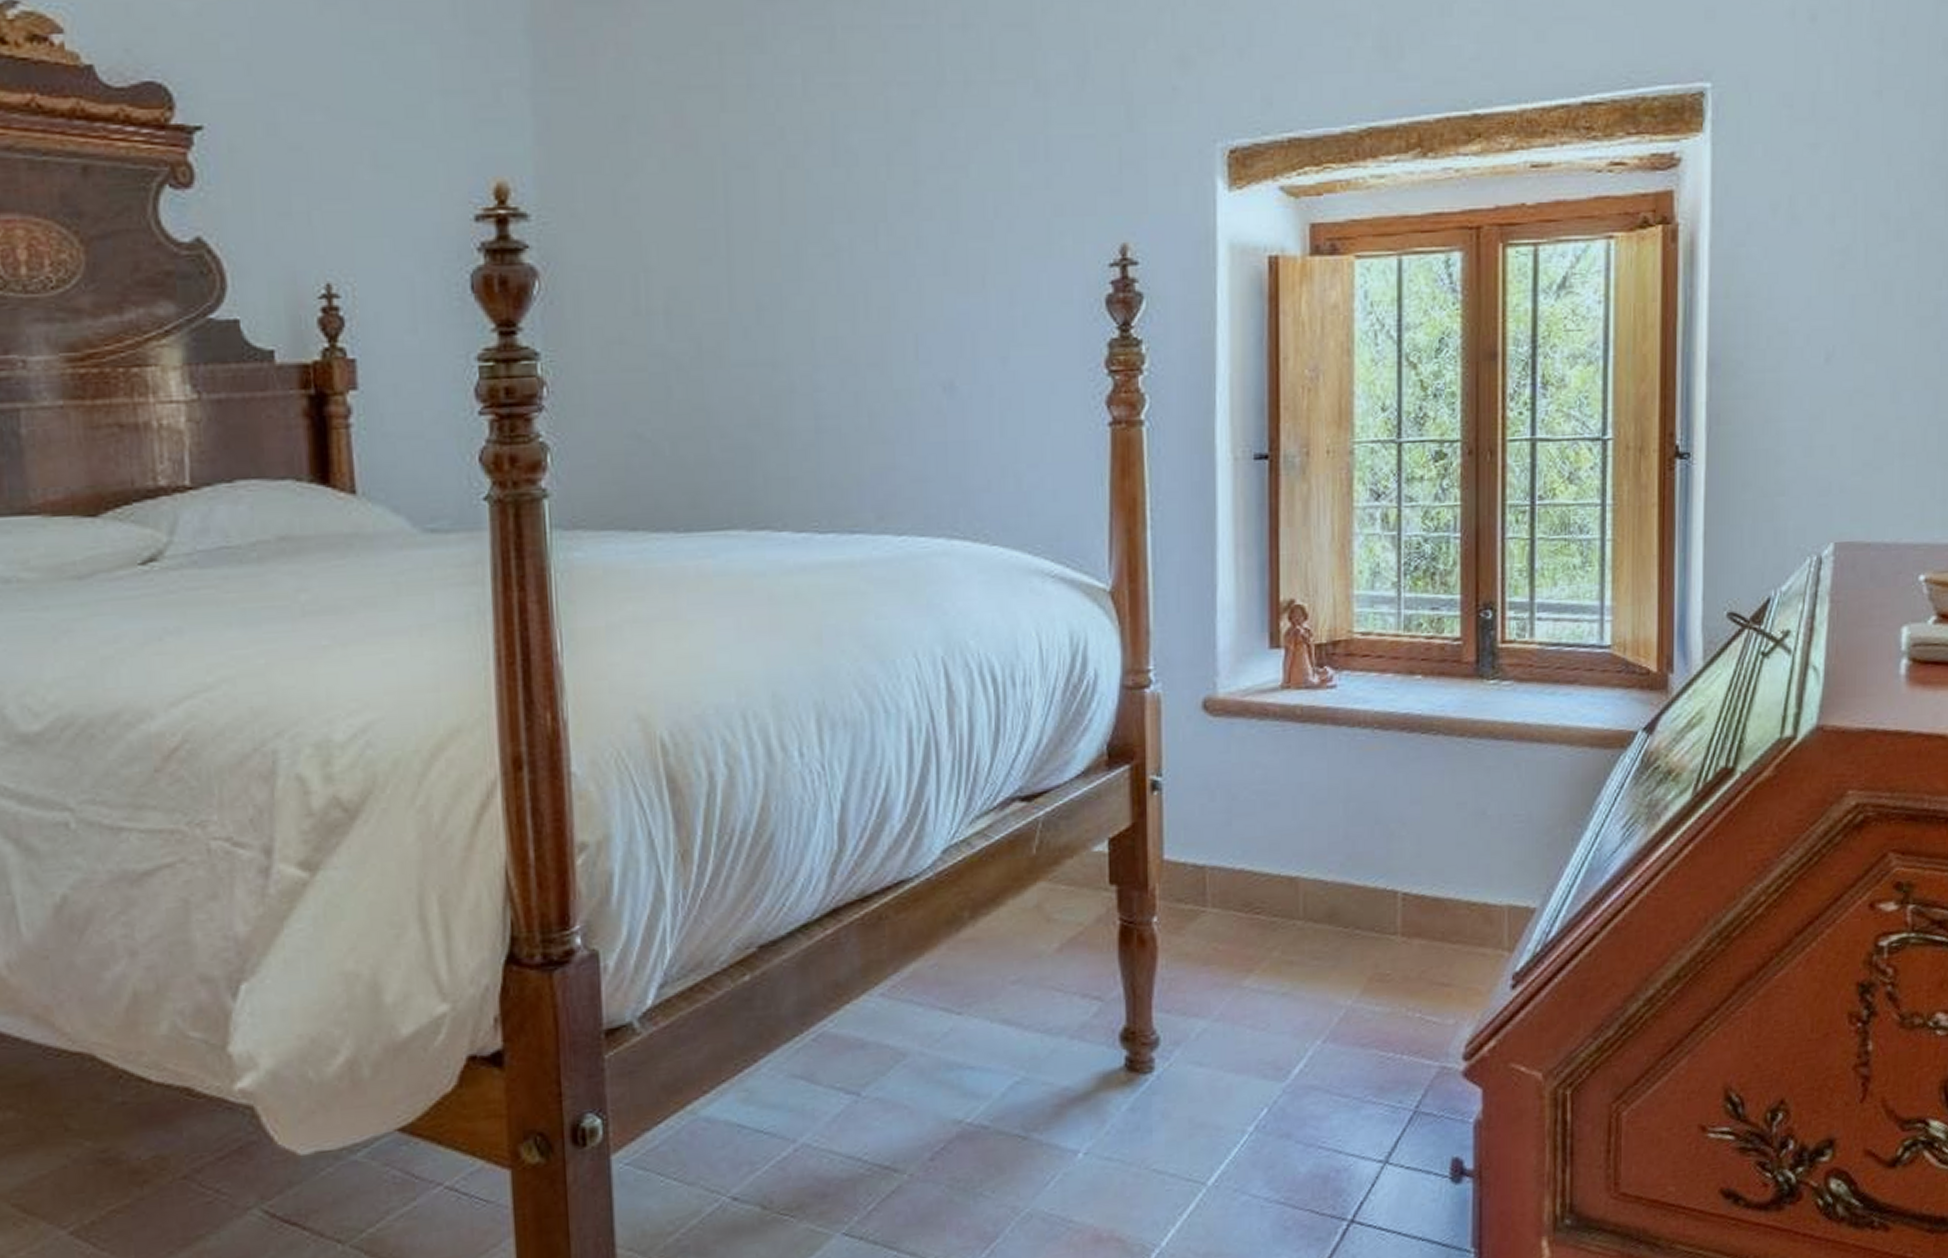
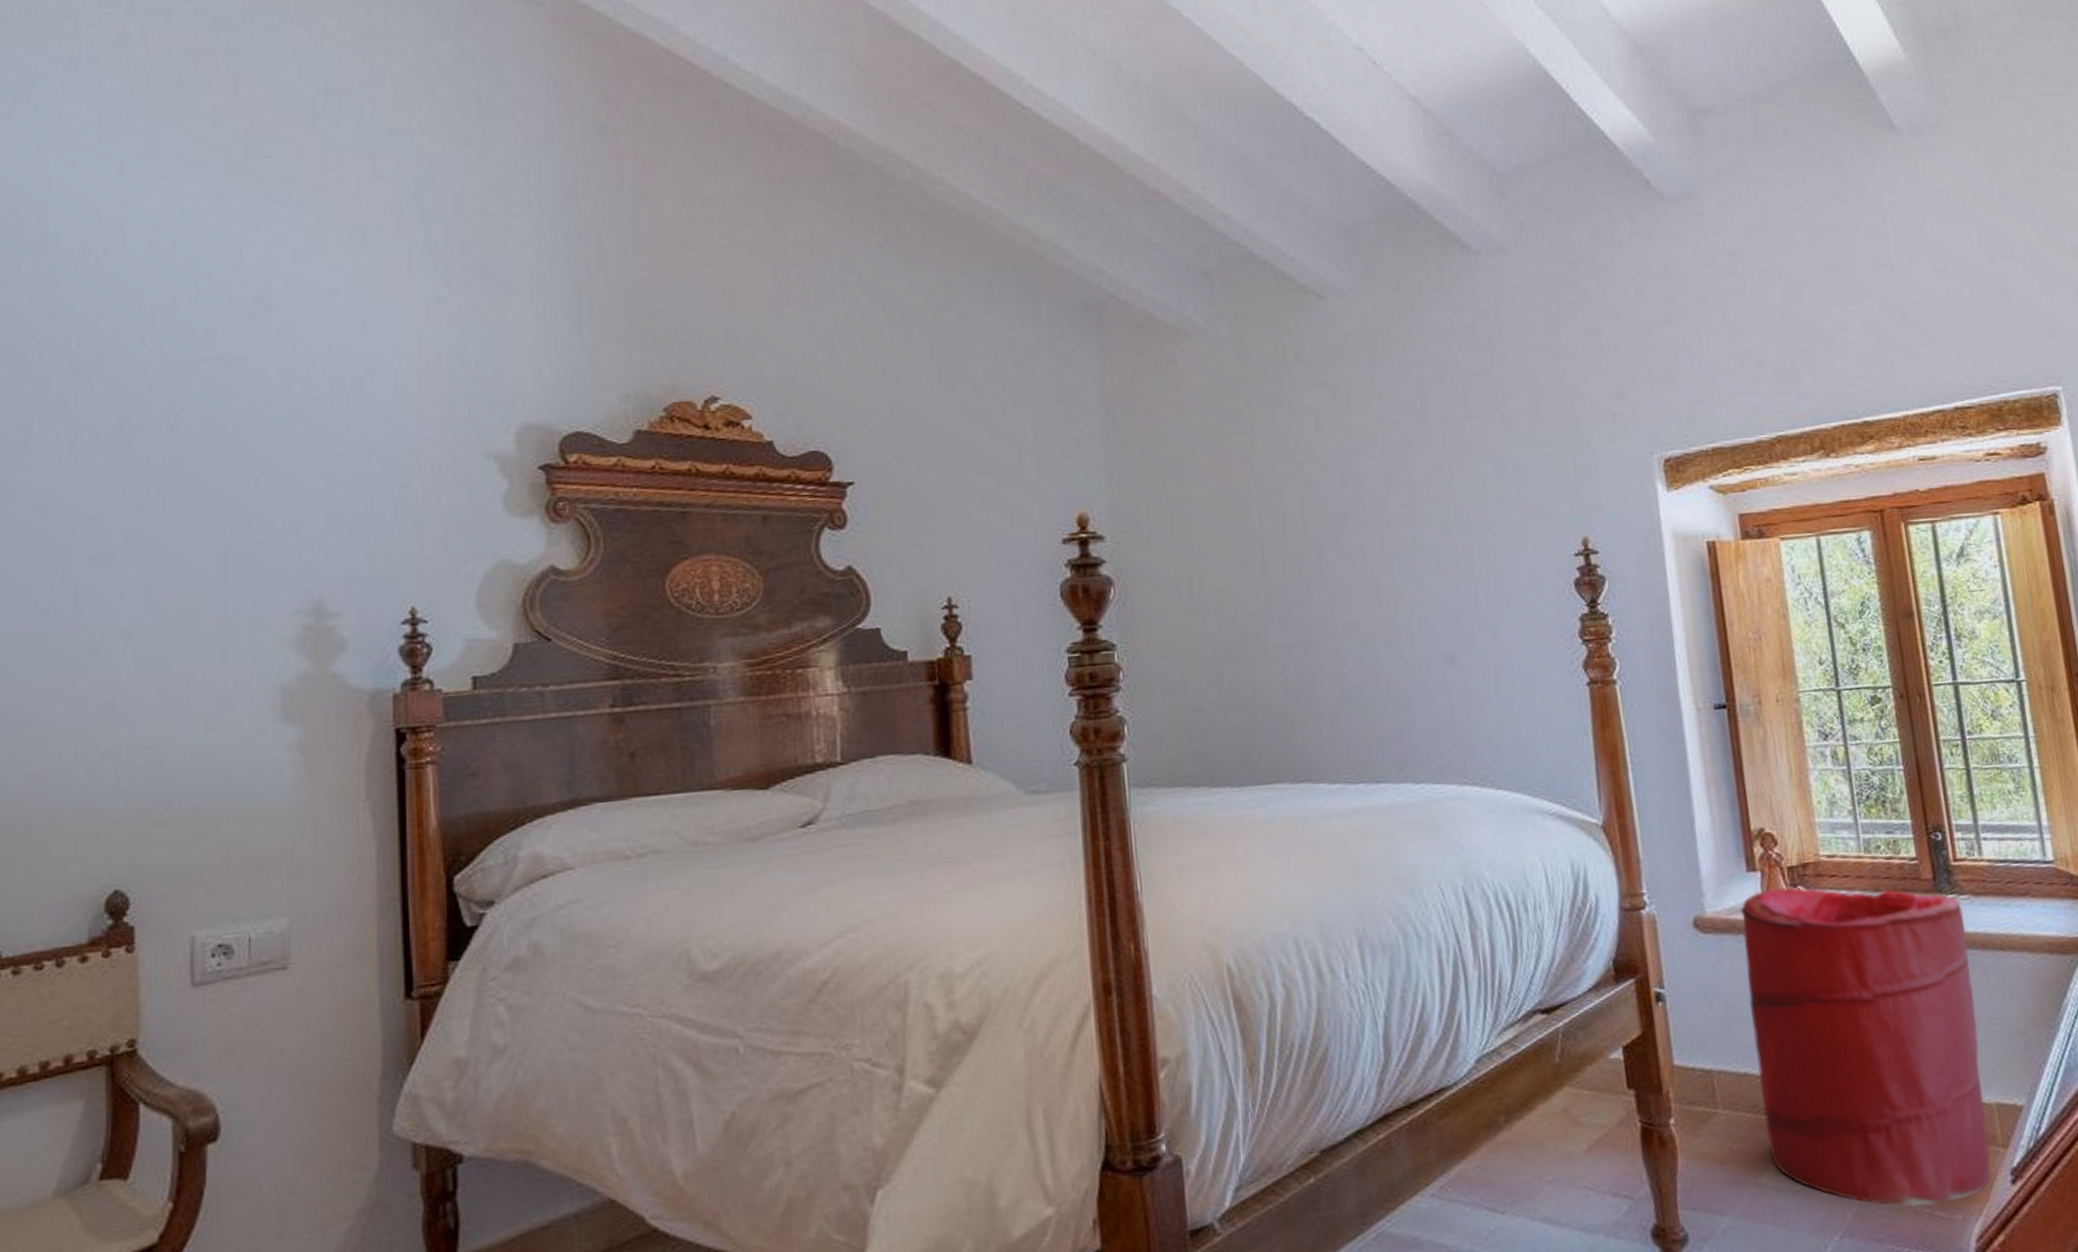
laundry hamper: none [1254,667,1504,1011] -> present [1740,887,1990,1207]

